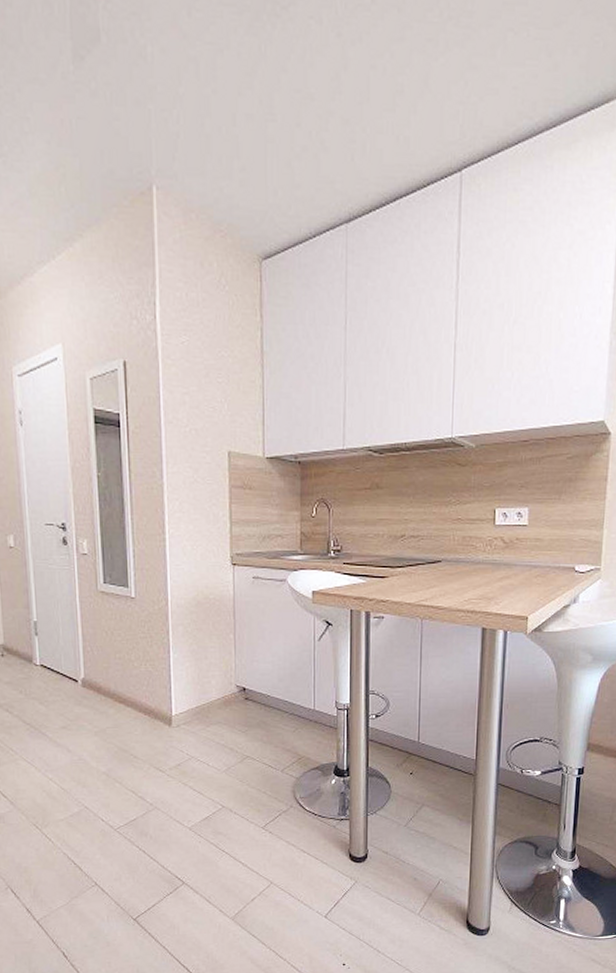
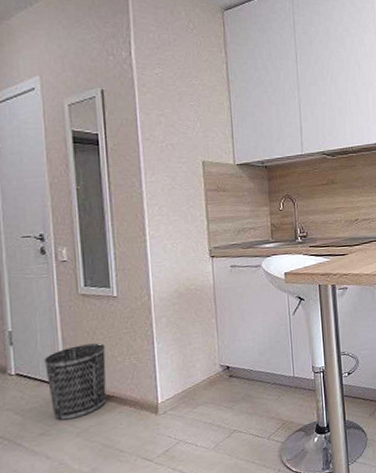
wastebasket: none [66,644,123,717] -> present [44,343,107,421]

